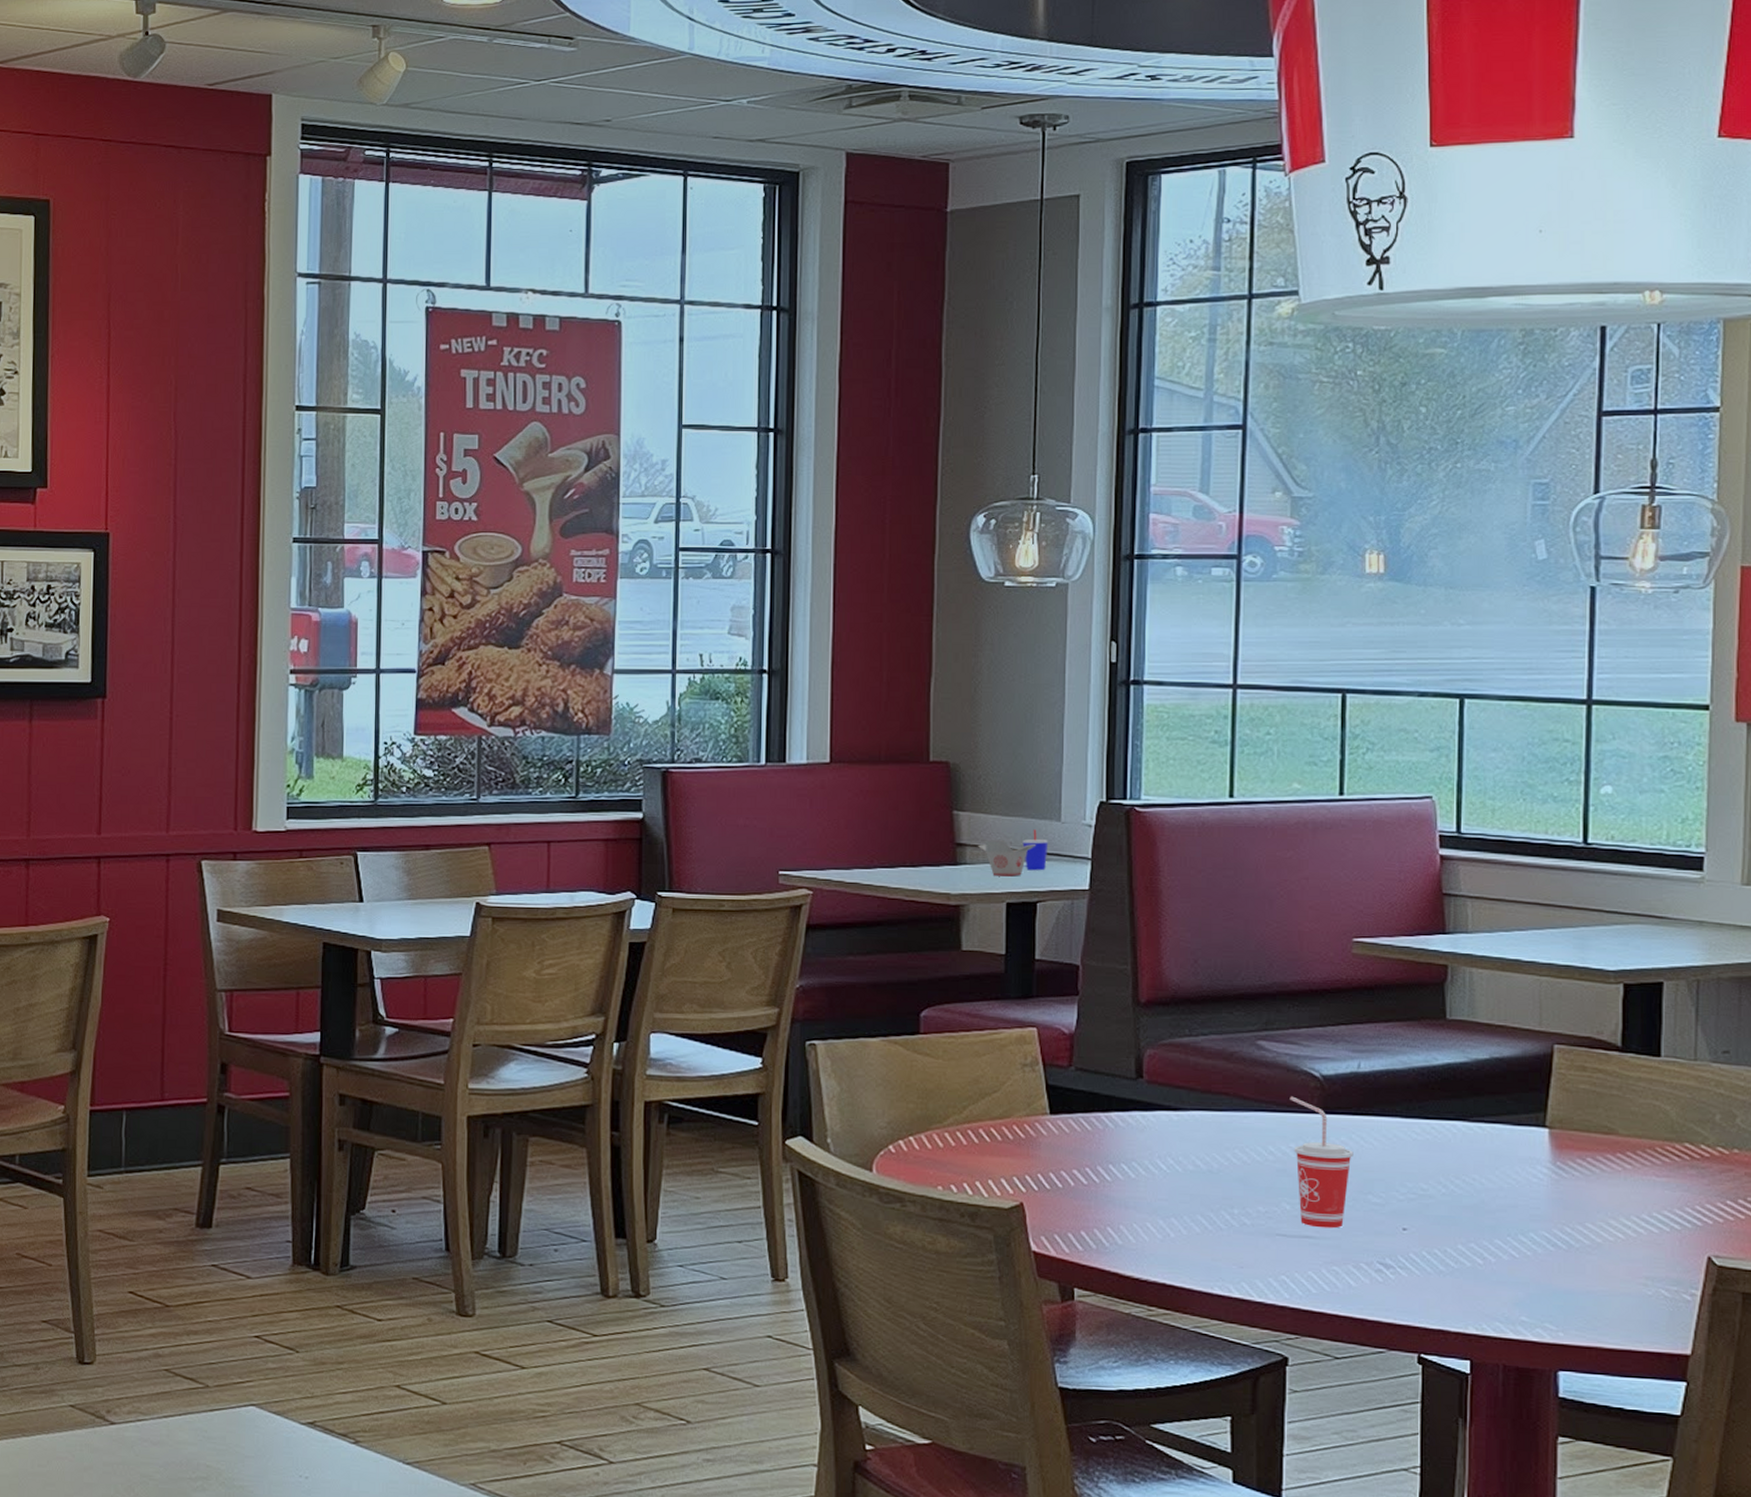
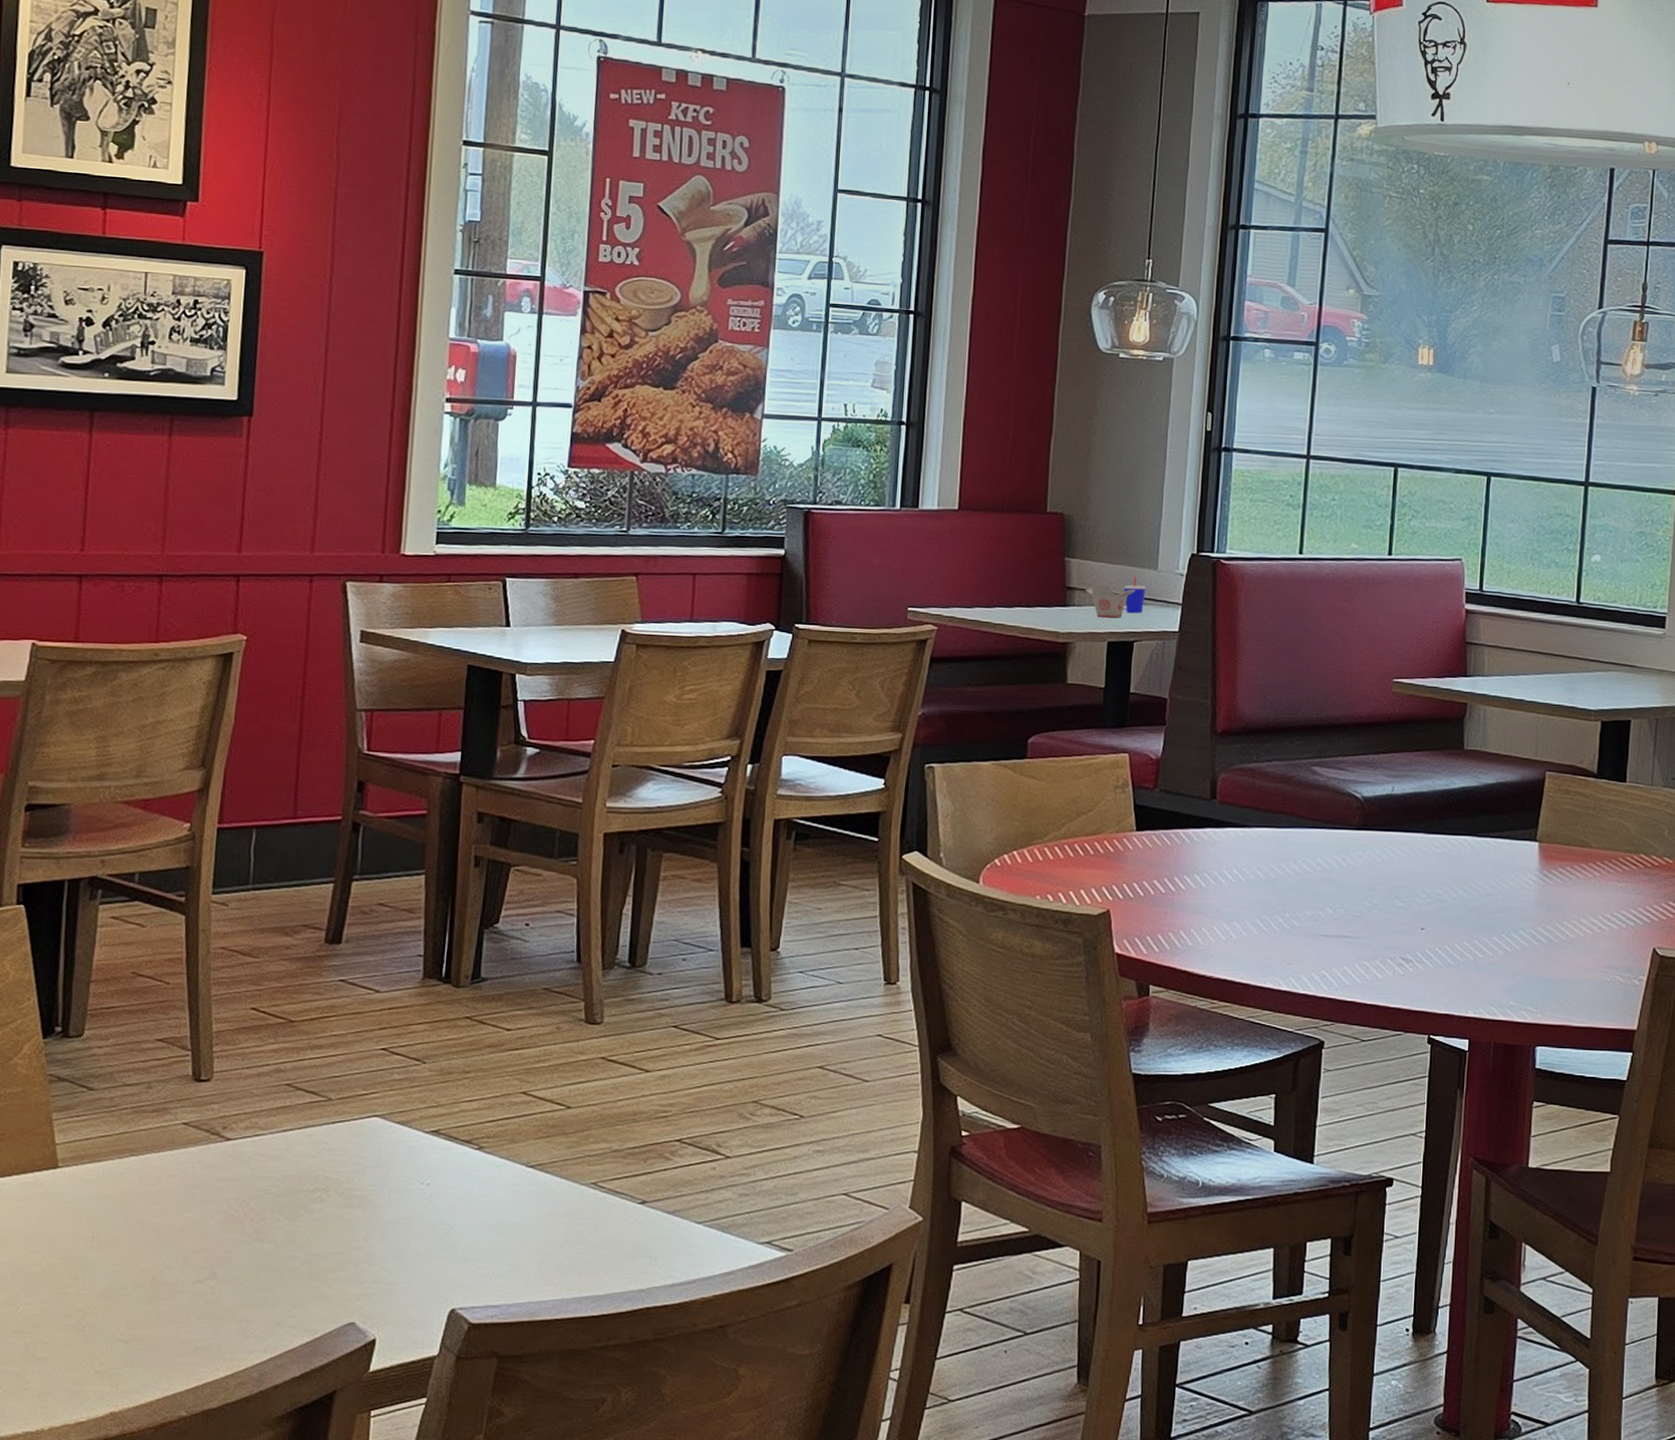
beverage cup: present [1290,1096,1354,1229] -> none [1336,815,1385,929]

